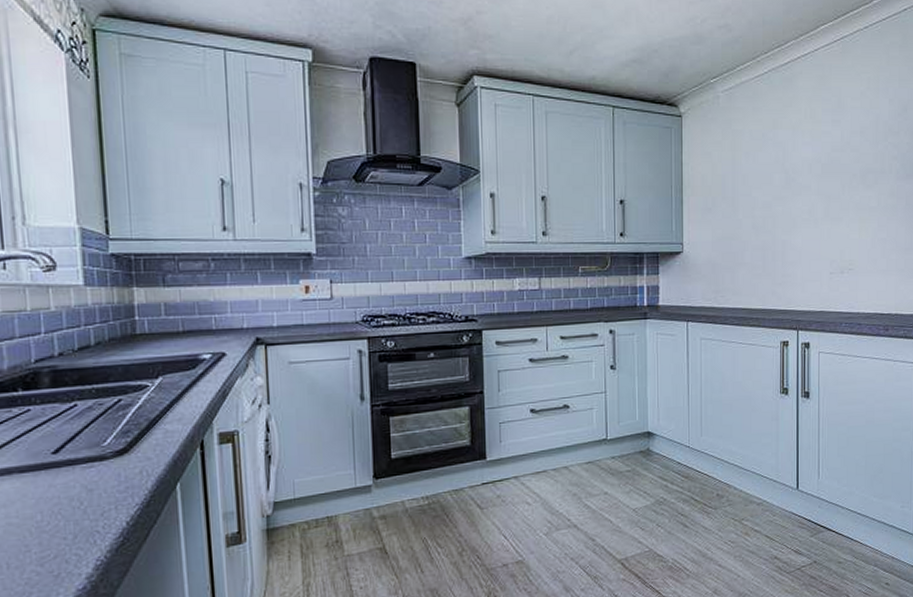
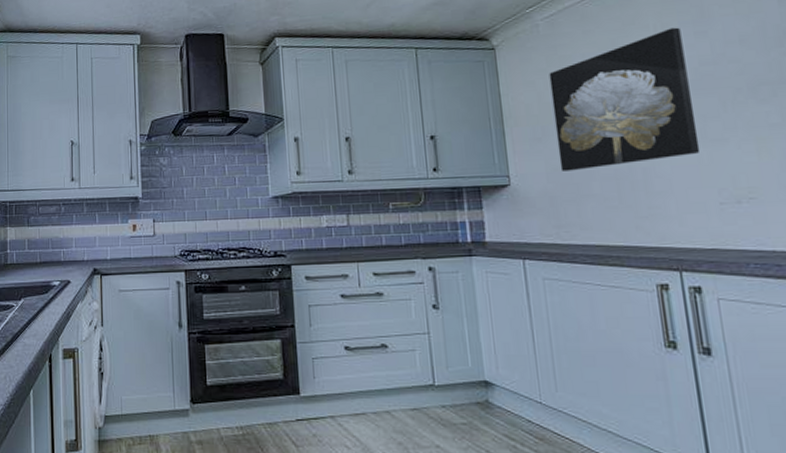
wall art: none [723,114,823,241] -> present [549,27,701,171]

